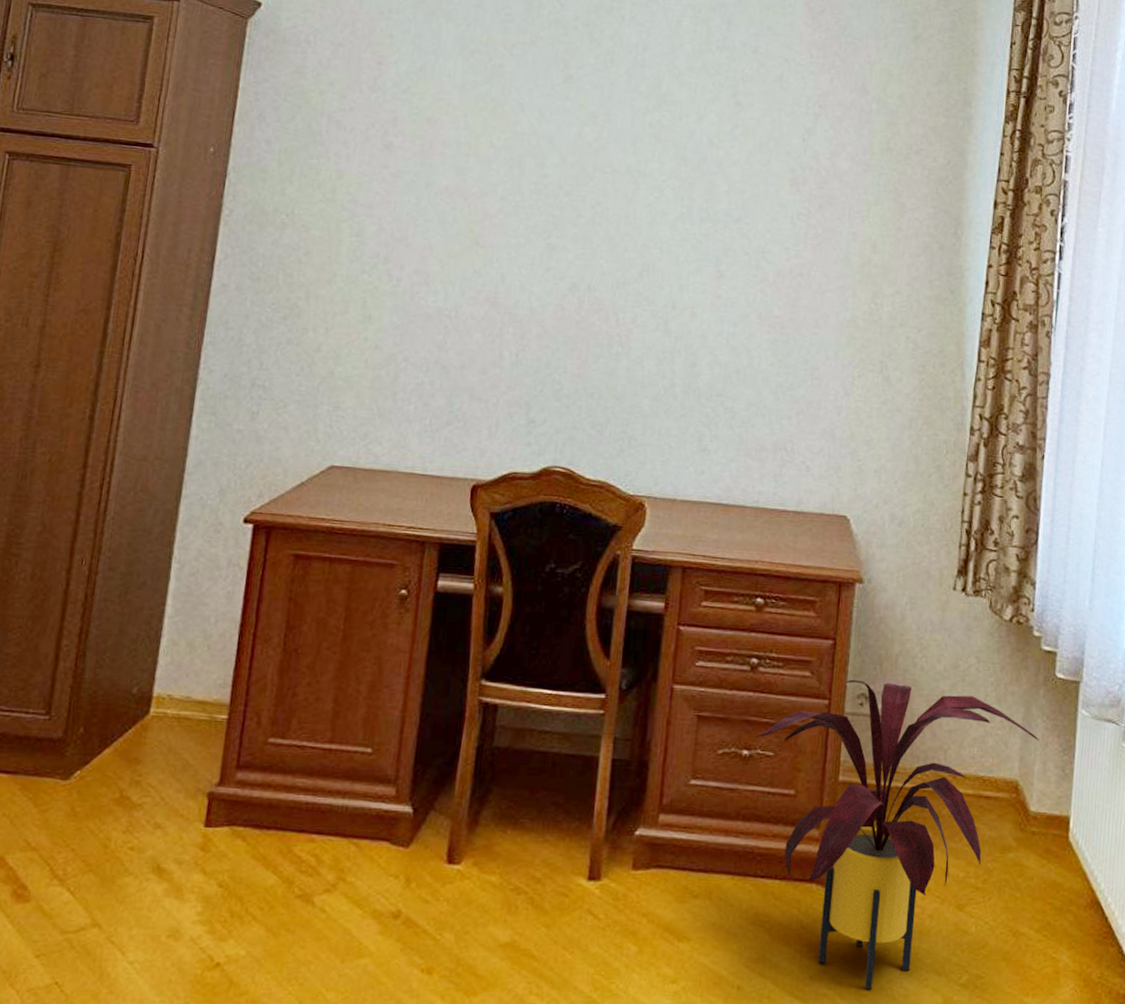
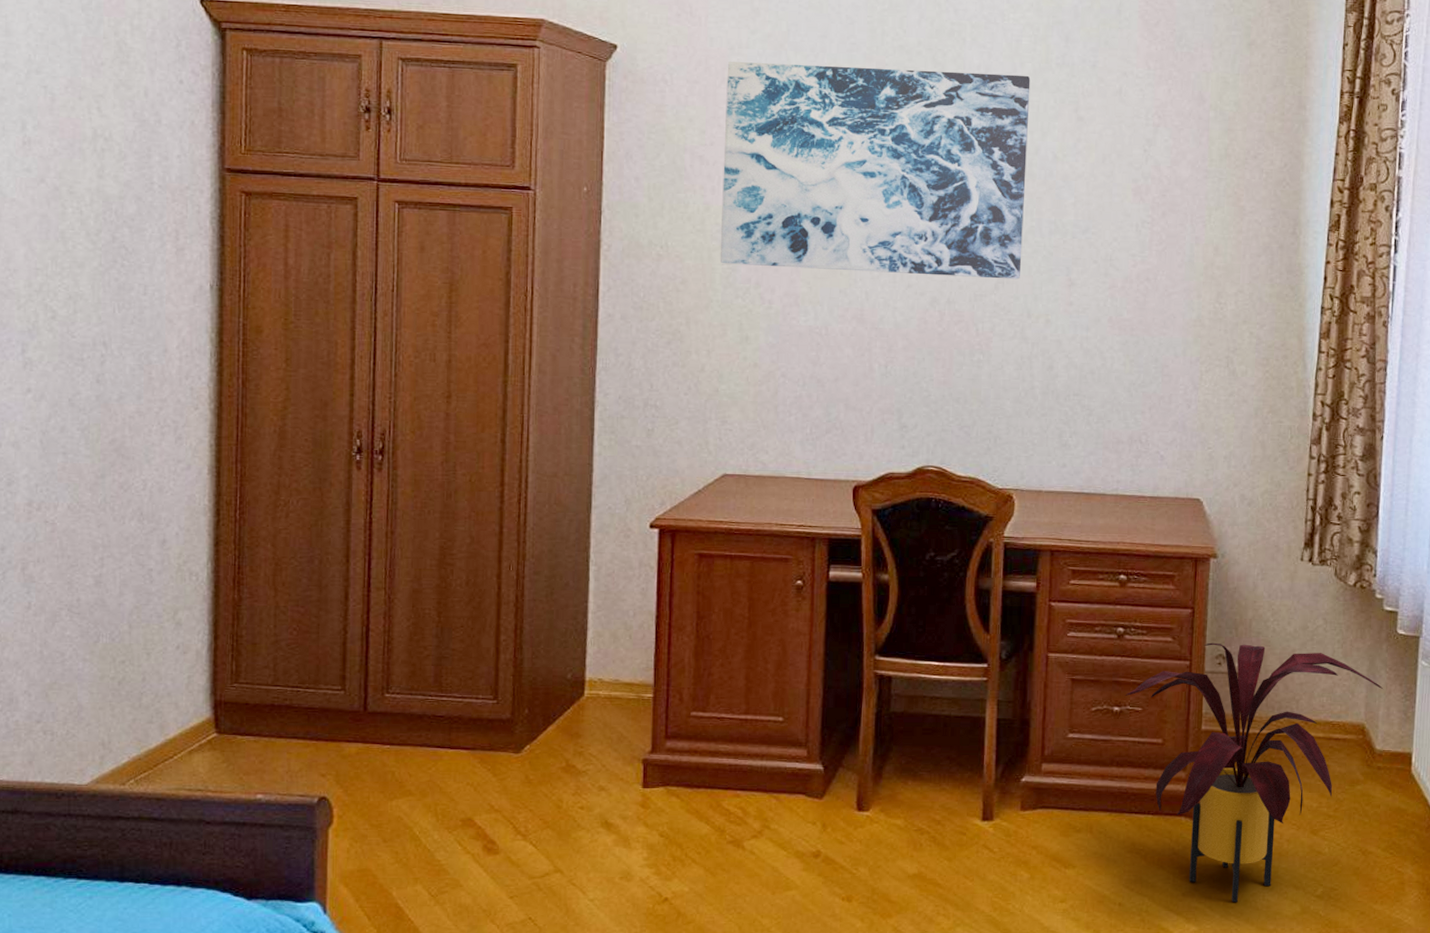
wall art: none [348,26,689,268] -> present [719,62,1031,280]

